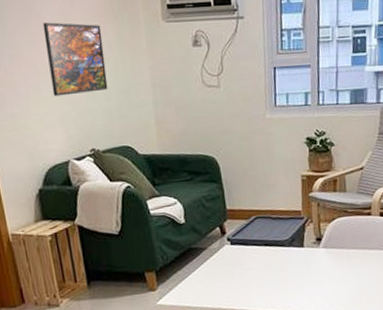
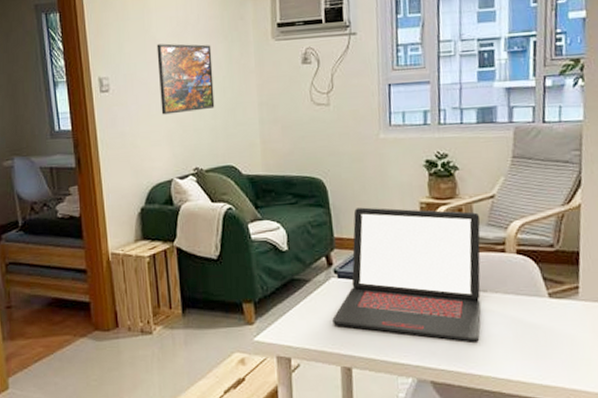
laptop: none [226,181,352,291] -> present [332,207,482,342]

